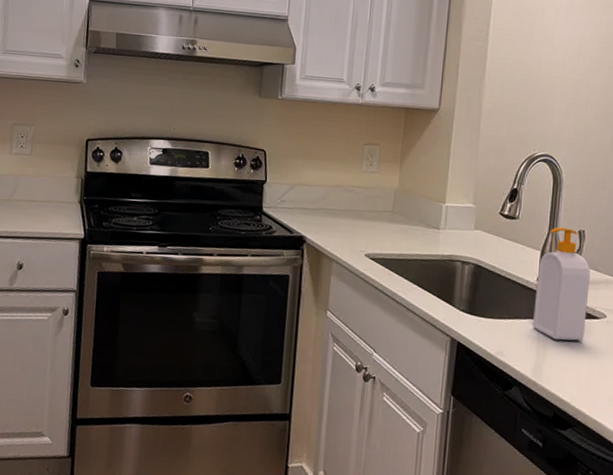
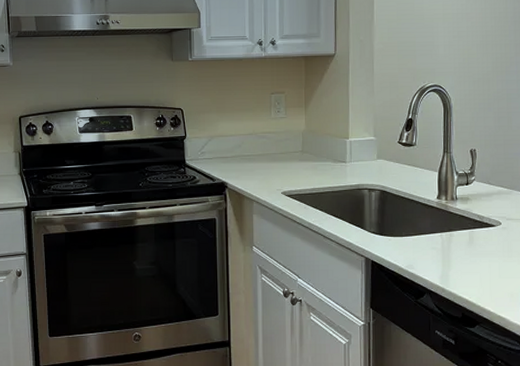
soap bottle: present [533,227,590,341] -> none [436,149,484,249]

